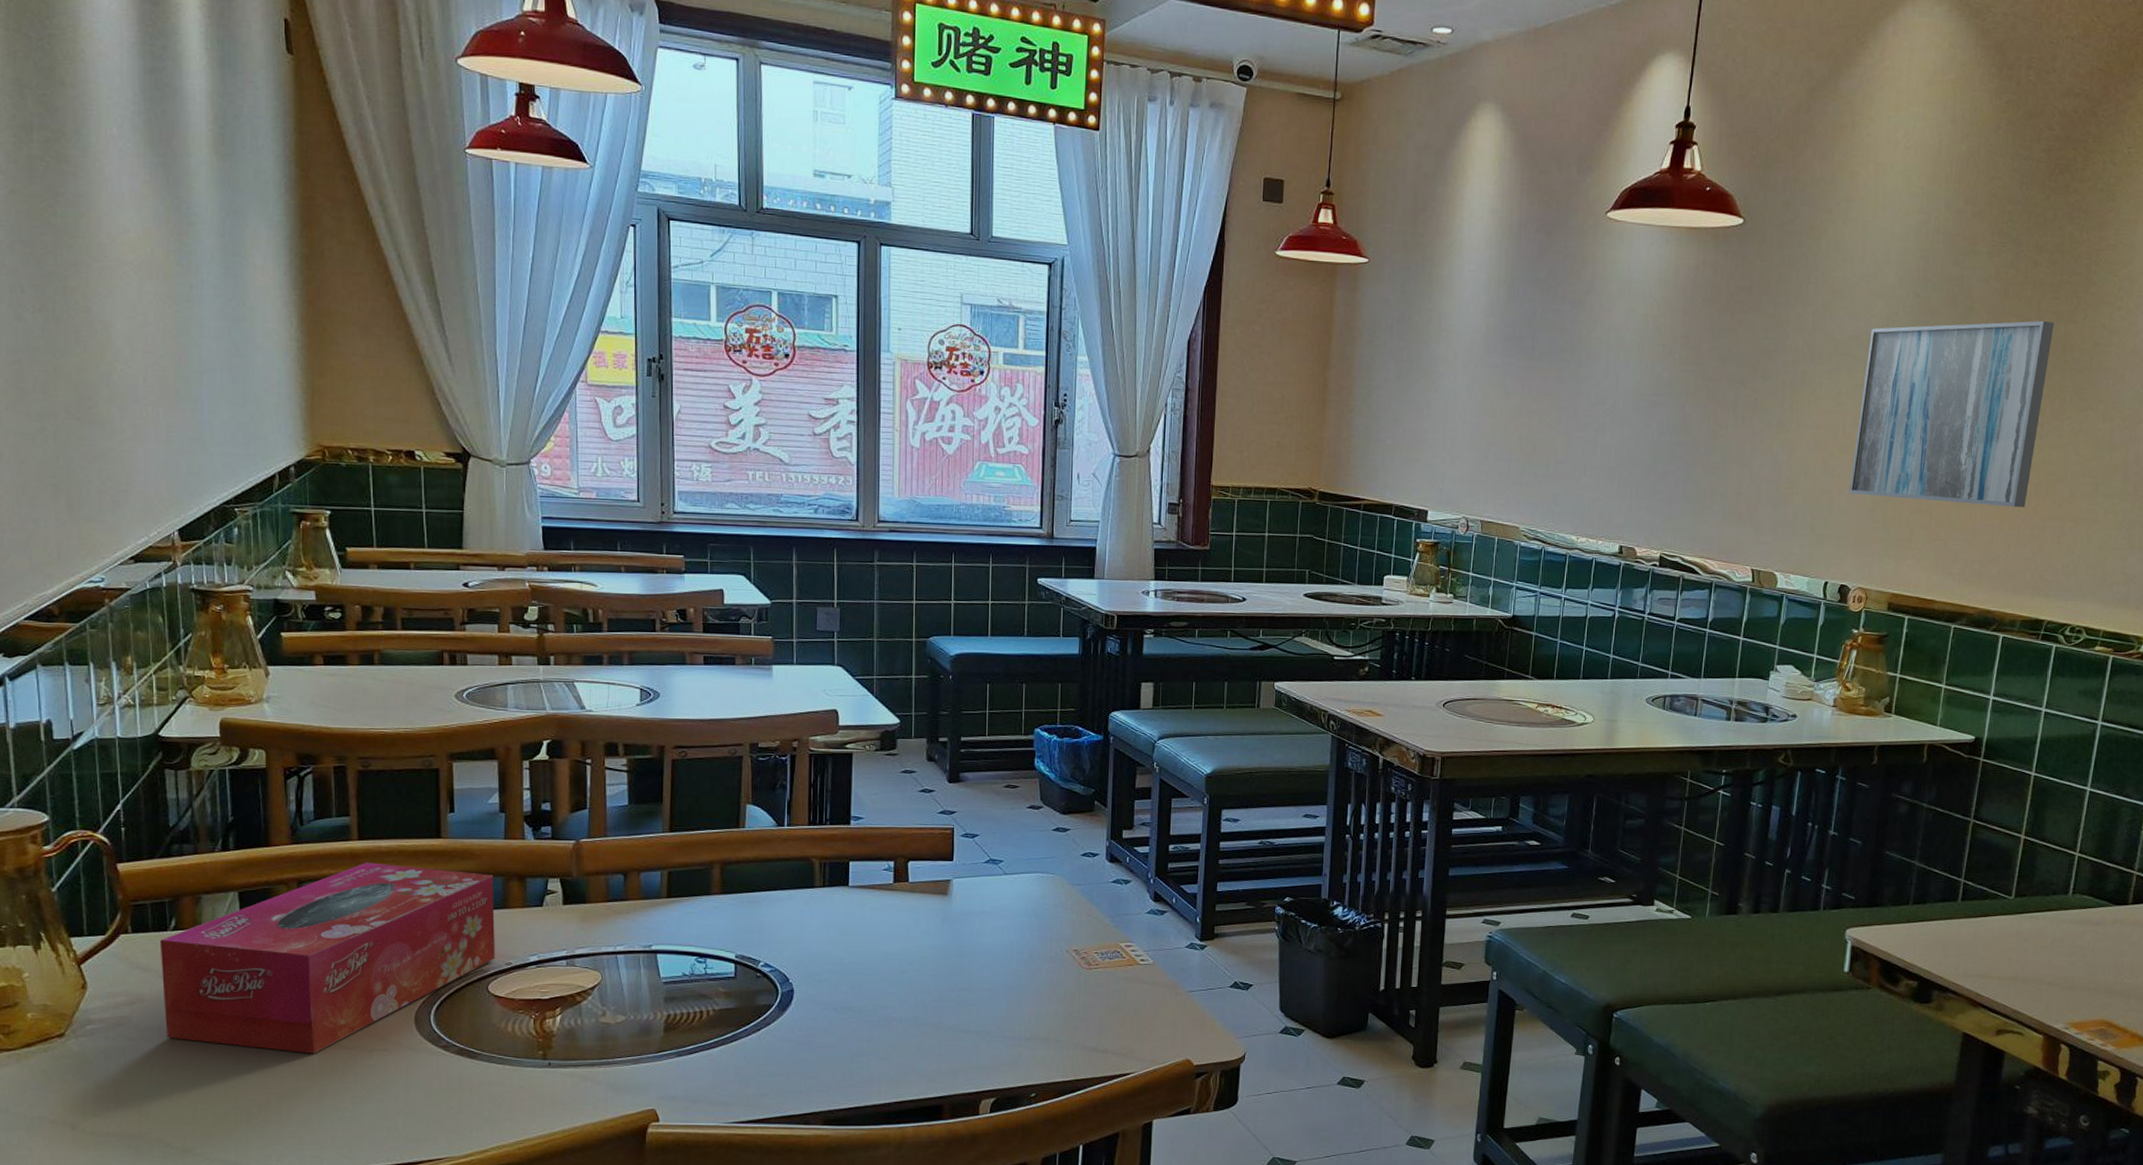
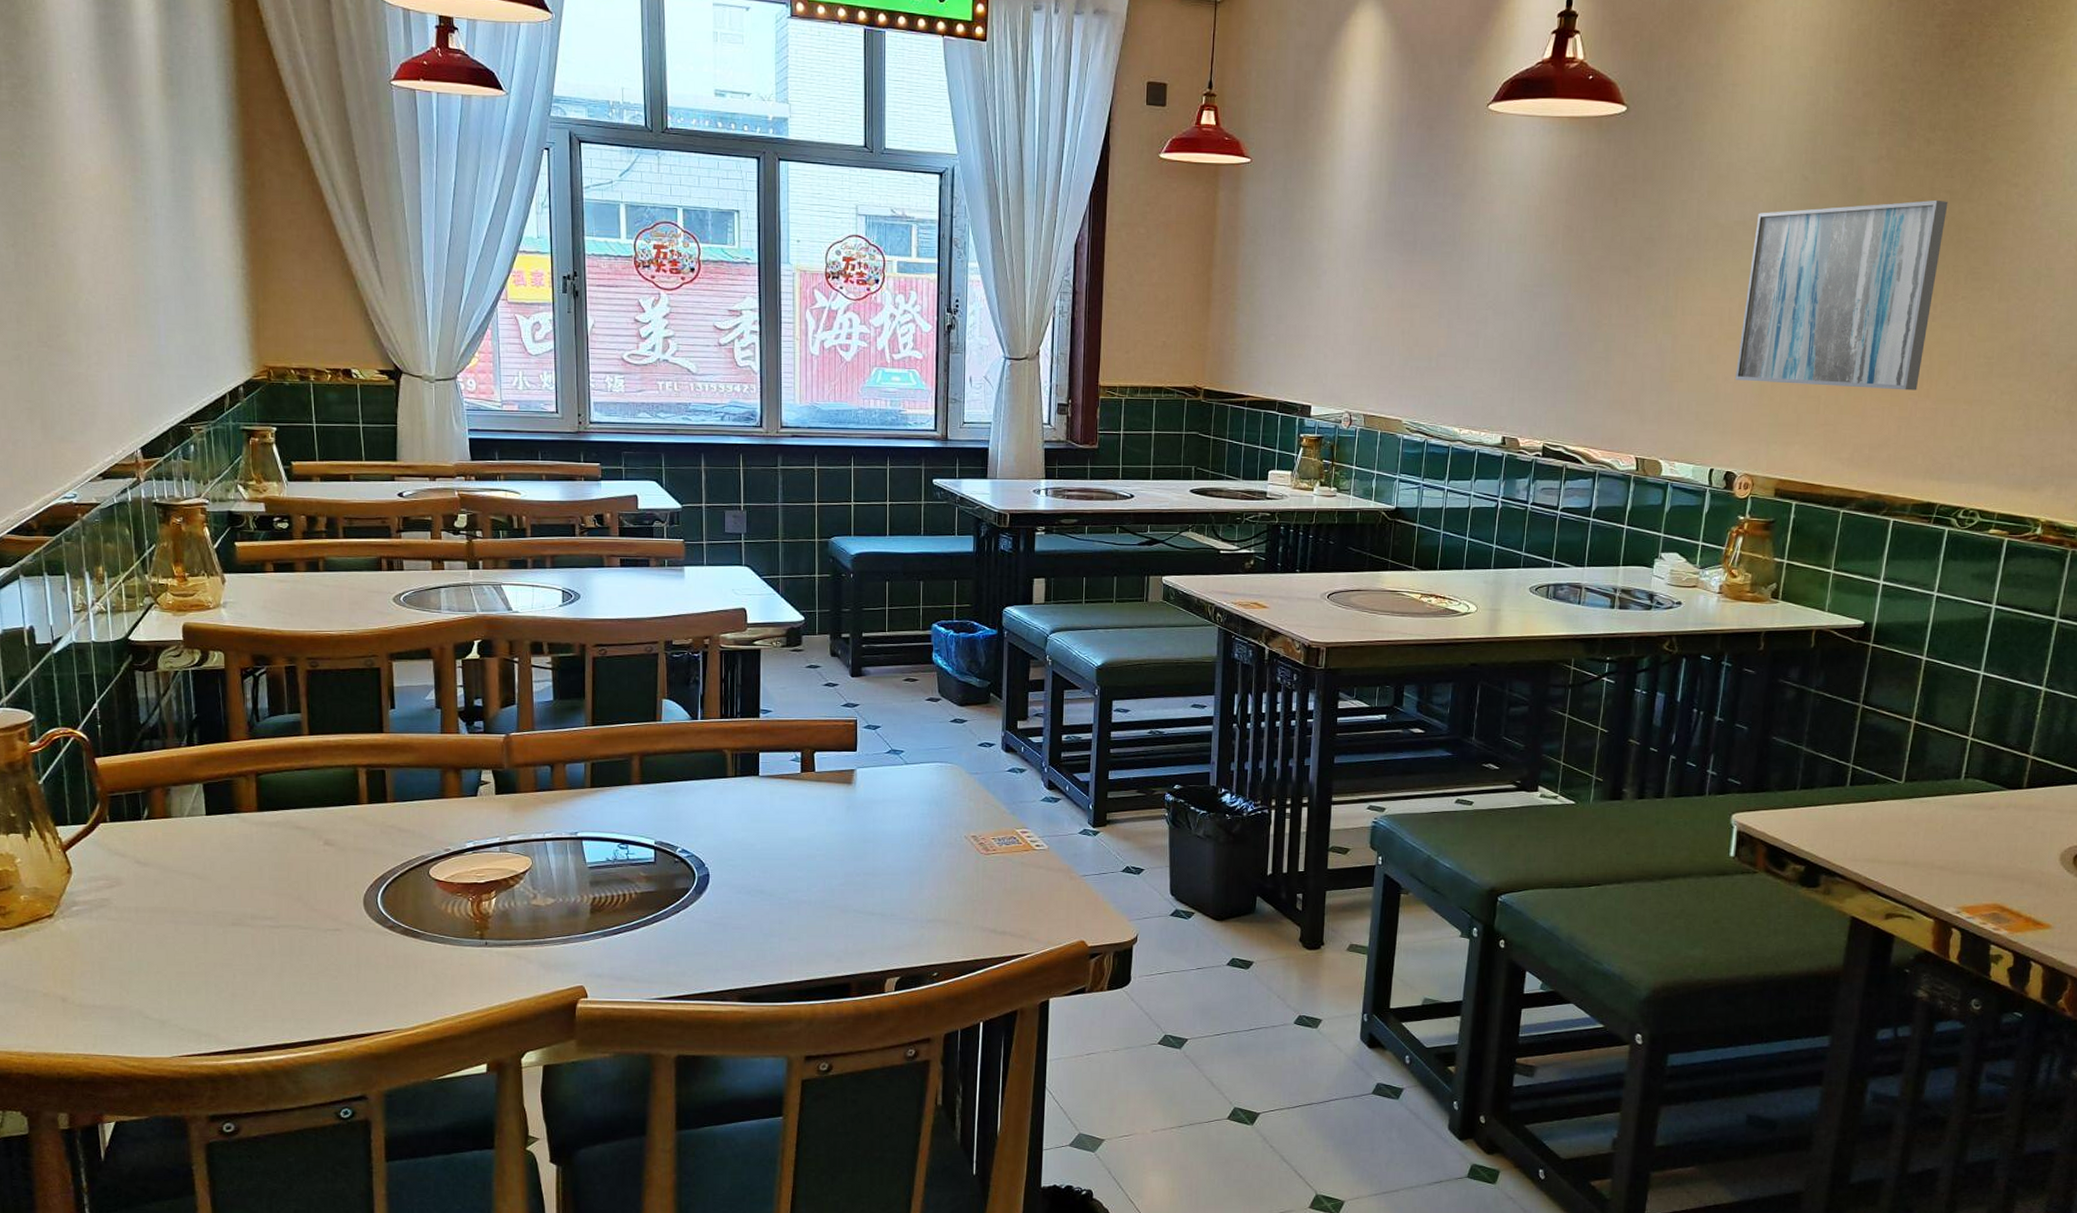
tissue box: present [159,862,496,1054] -> none [134,756,436,934]

